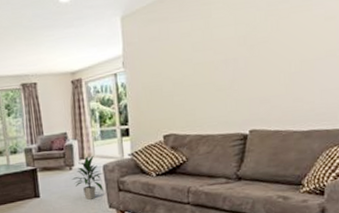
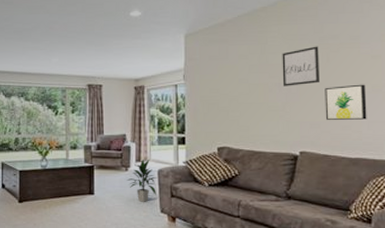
wall art: none [227,13,269,62] -> present [282,46,319,86]
wall art: none [275,50,320,94] -> present [325,84,367,120]

